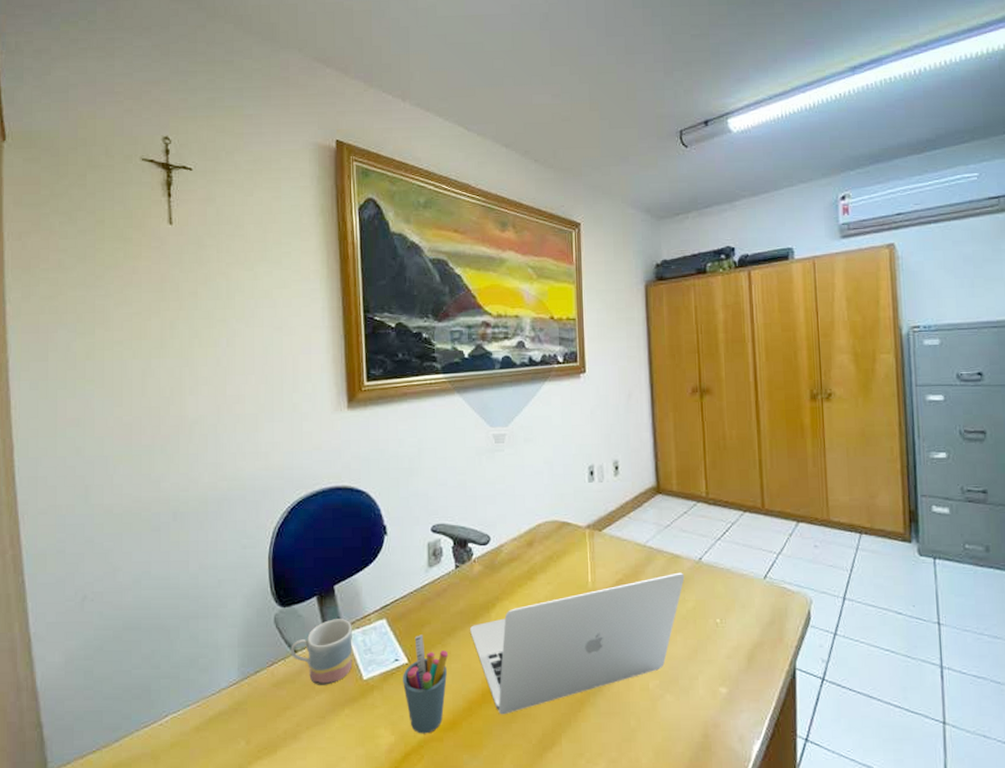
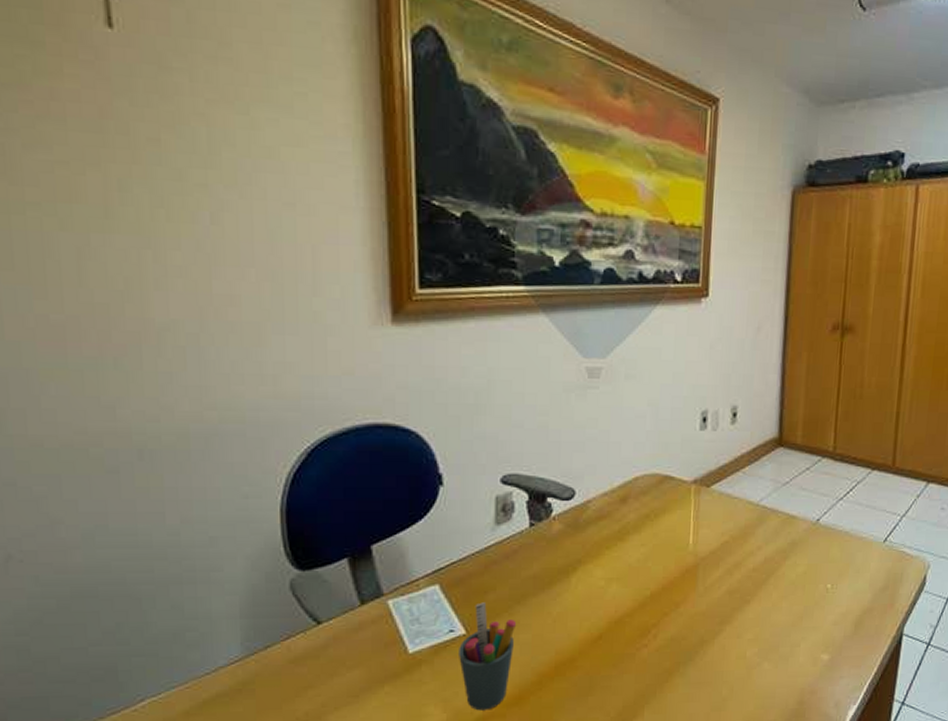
mug: present [291,619,353,685] -> none [313,584,395,661]
laptop: present [470,572,685,715] -> none [545,534,799,688]

